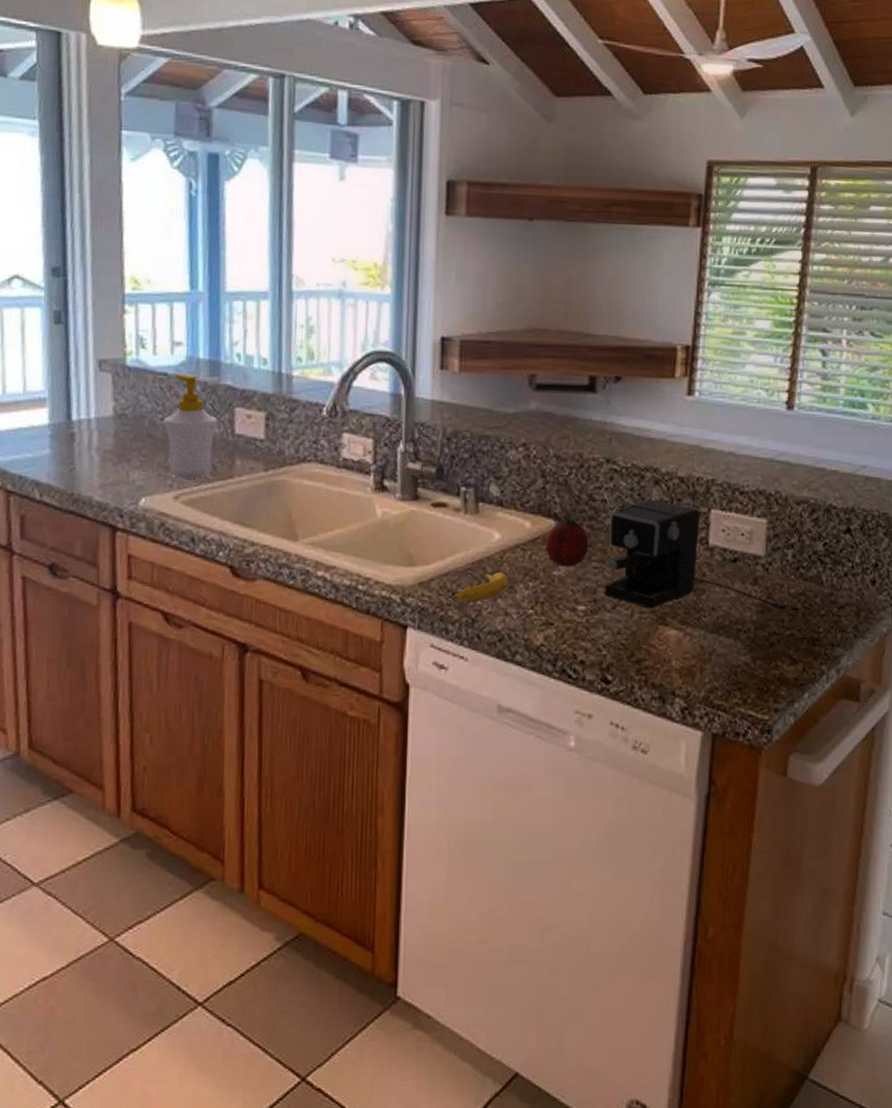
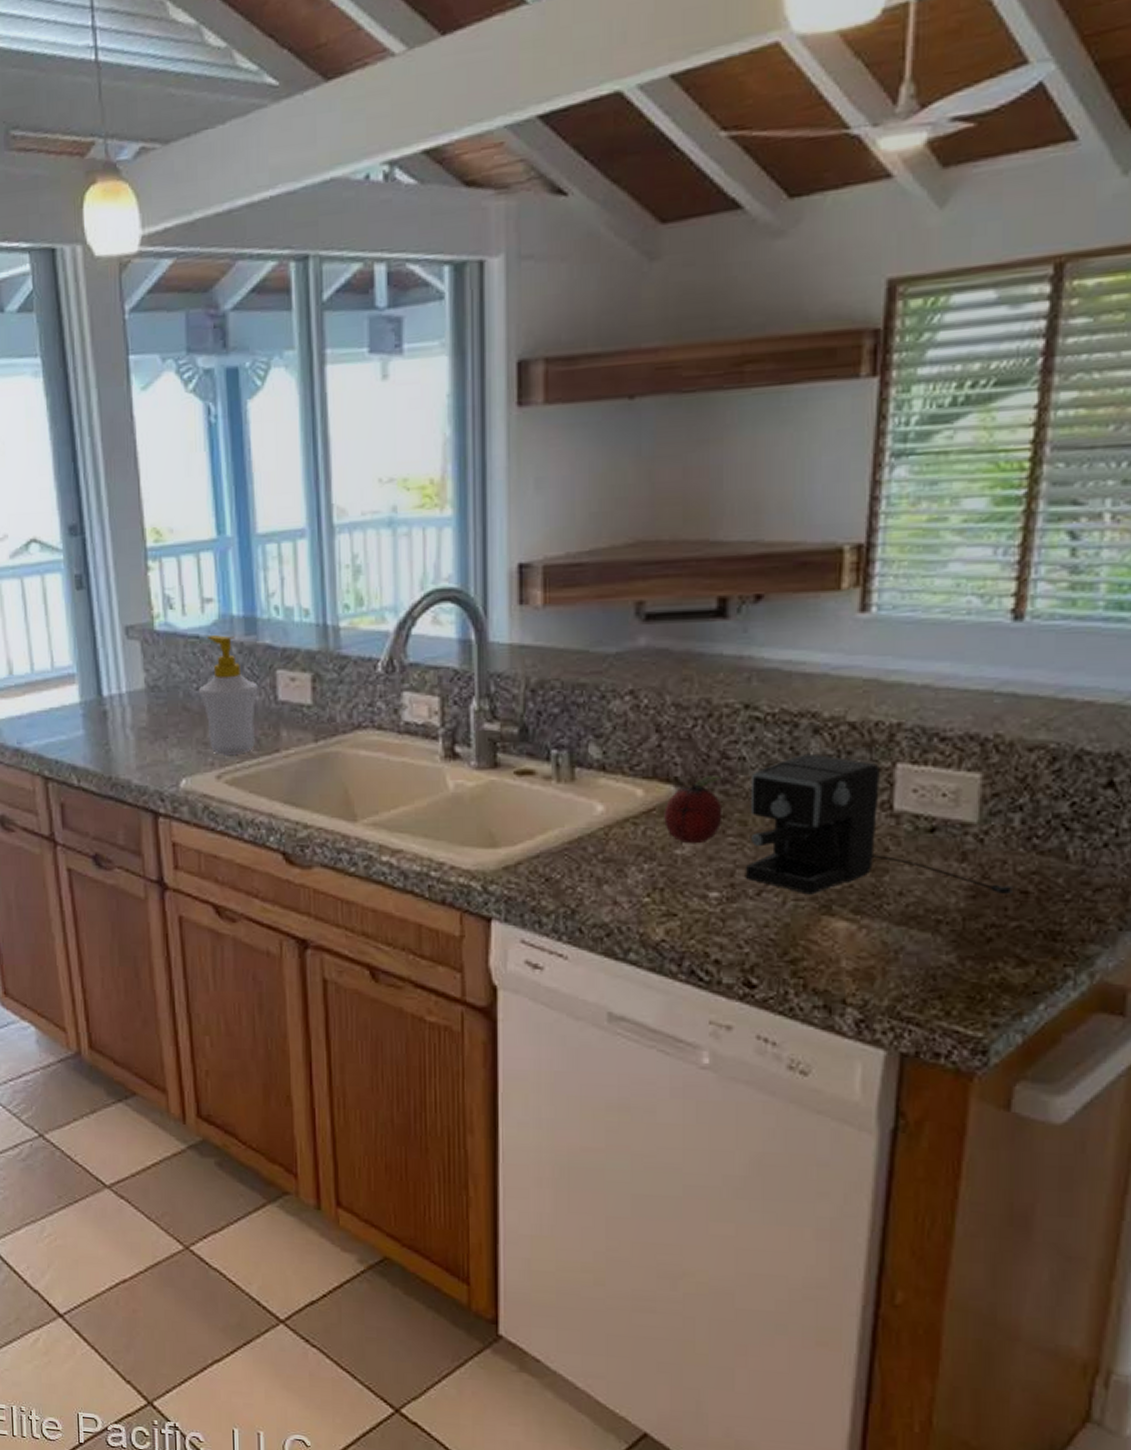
banana: present [453,567,510,602] -> none [546,846,618,889]

